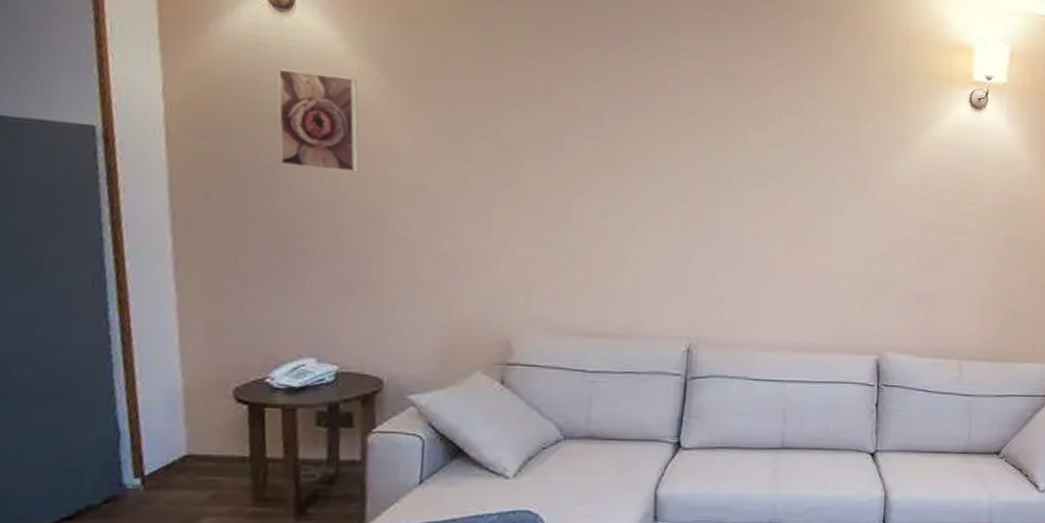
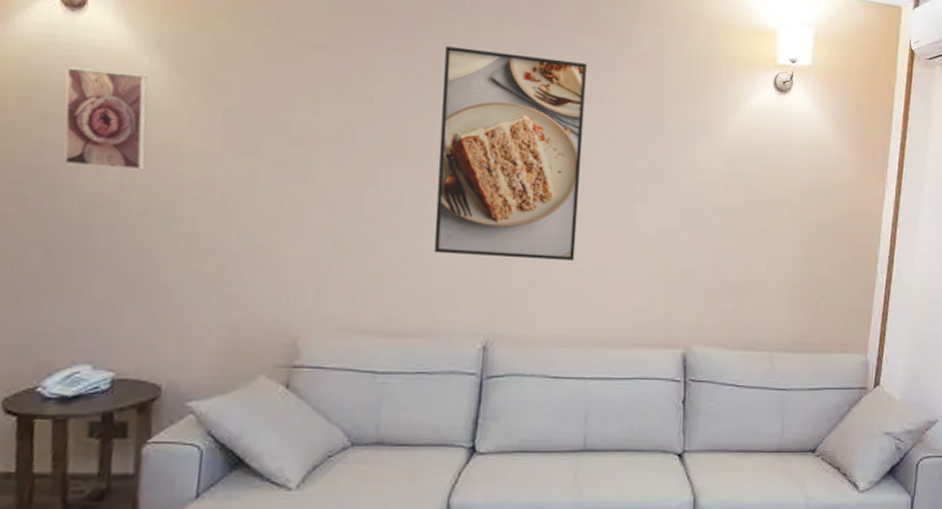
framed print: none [640,55,787,269] -> present [434,46,587,261]

